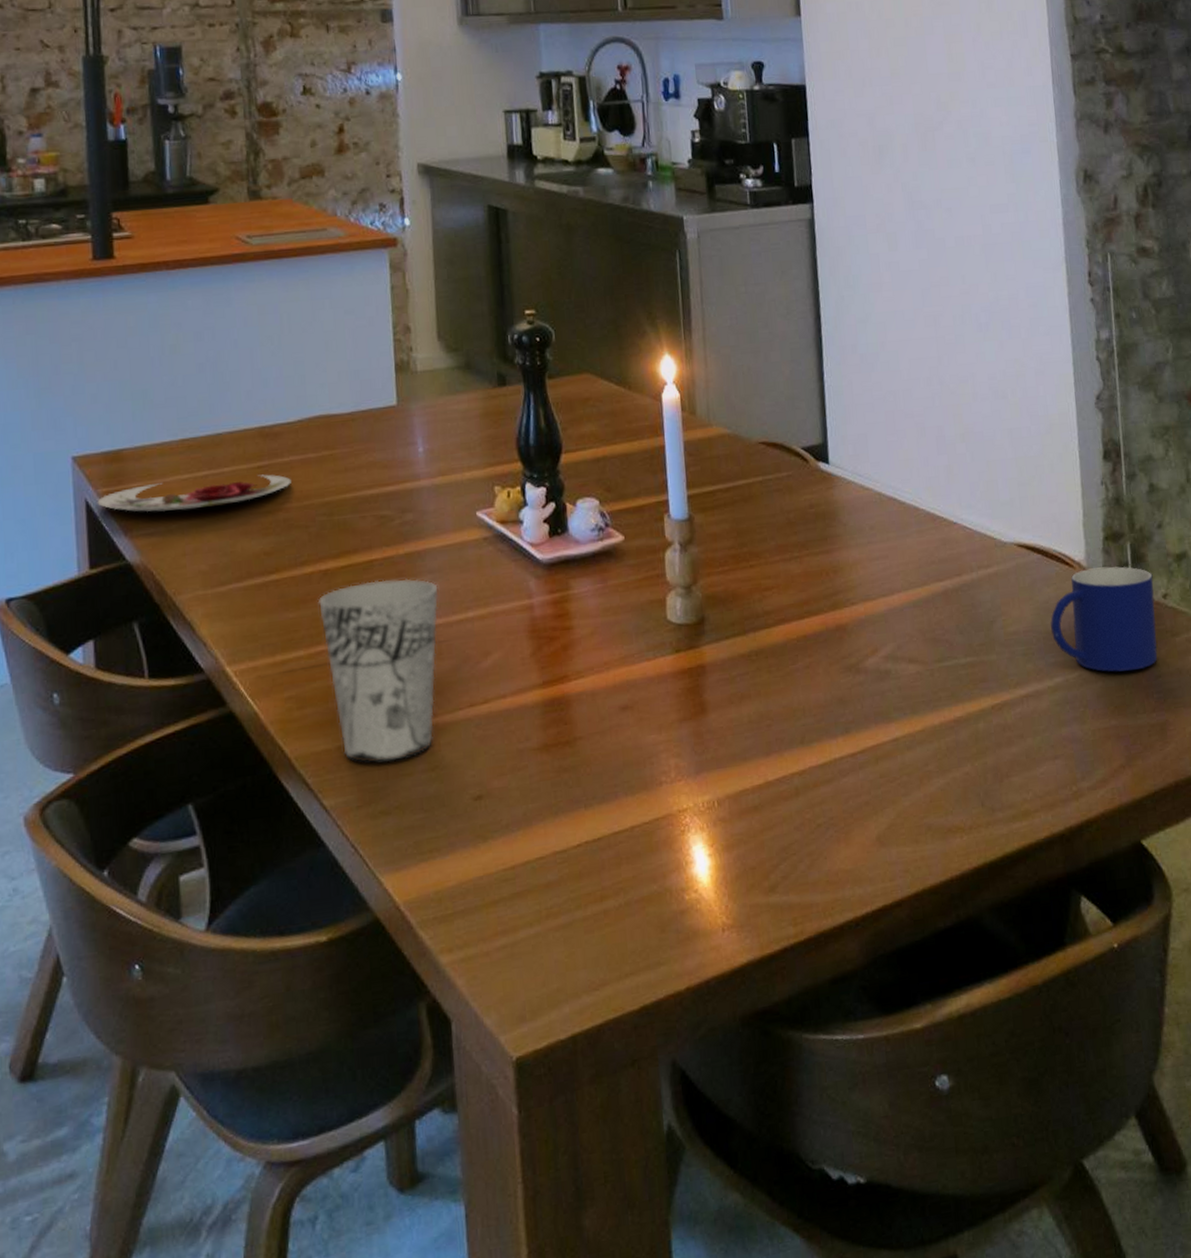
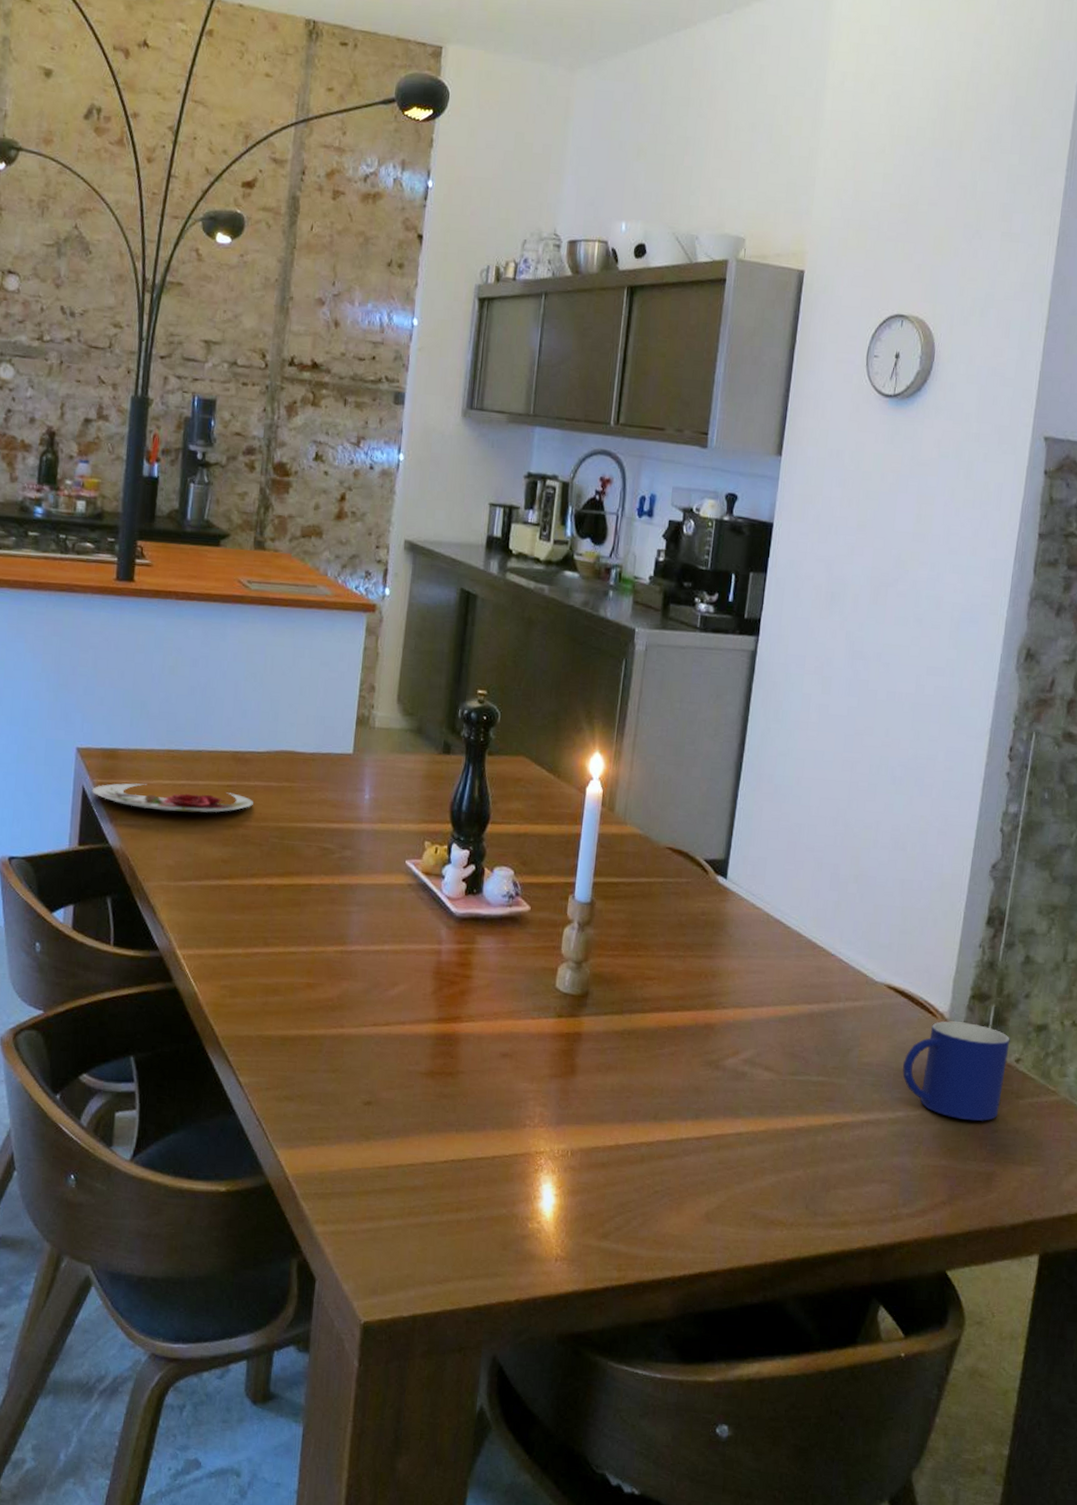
cup: present [317,578,439,764] -> none [260,902,363,1058]

